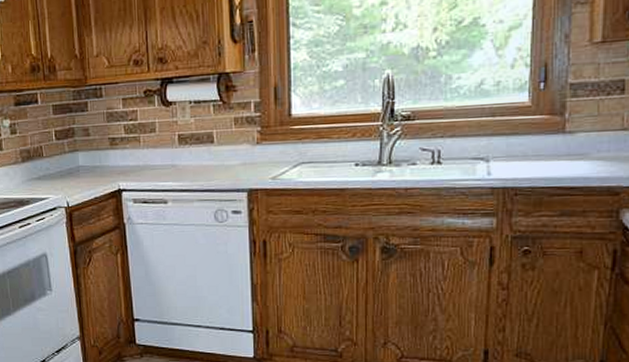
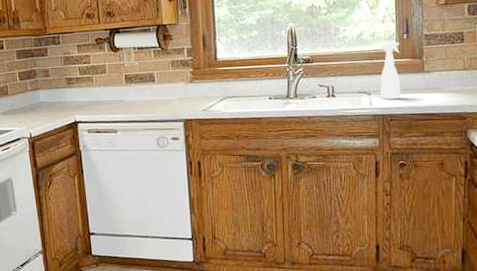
spray bottle: none [503,94,533,168] -> present [380,42,401,100]

